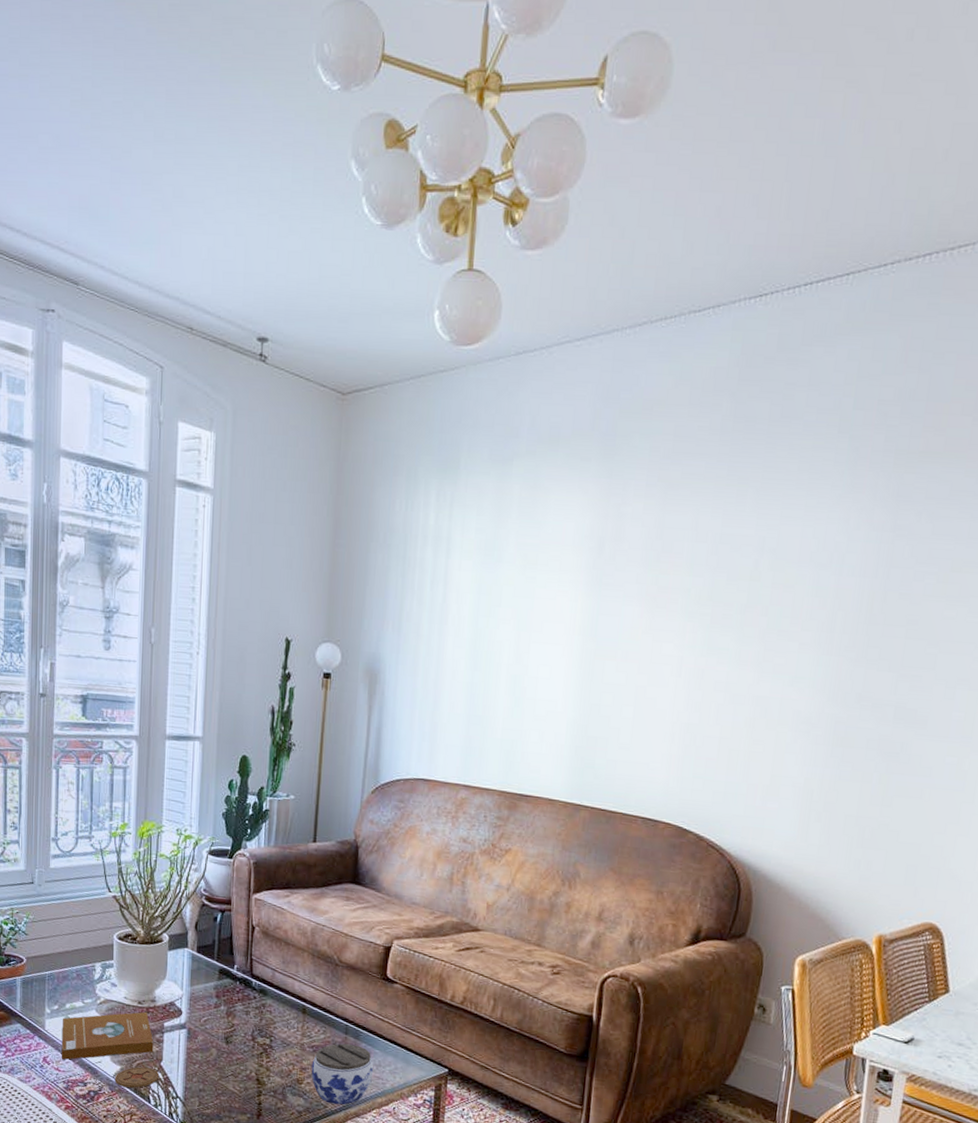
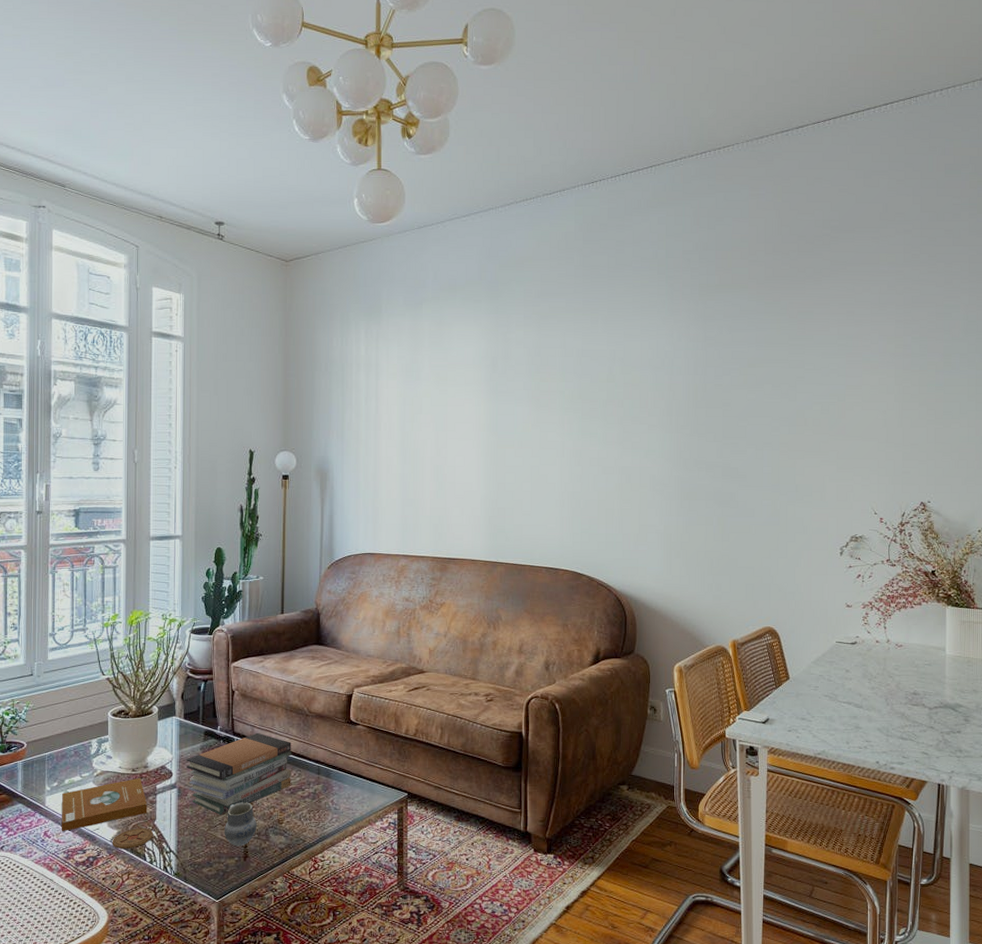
book stack: none [197,977,318,1065] -> present [185,732,293,815]
cup: none [236,1054,273,1103] -> present [224,802,257,847]
jar: present [311,1043,374,1105] -> none [290,783,344,838]

